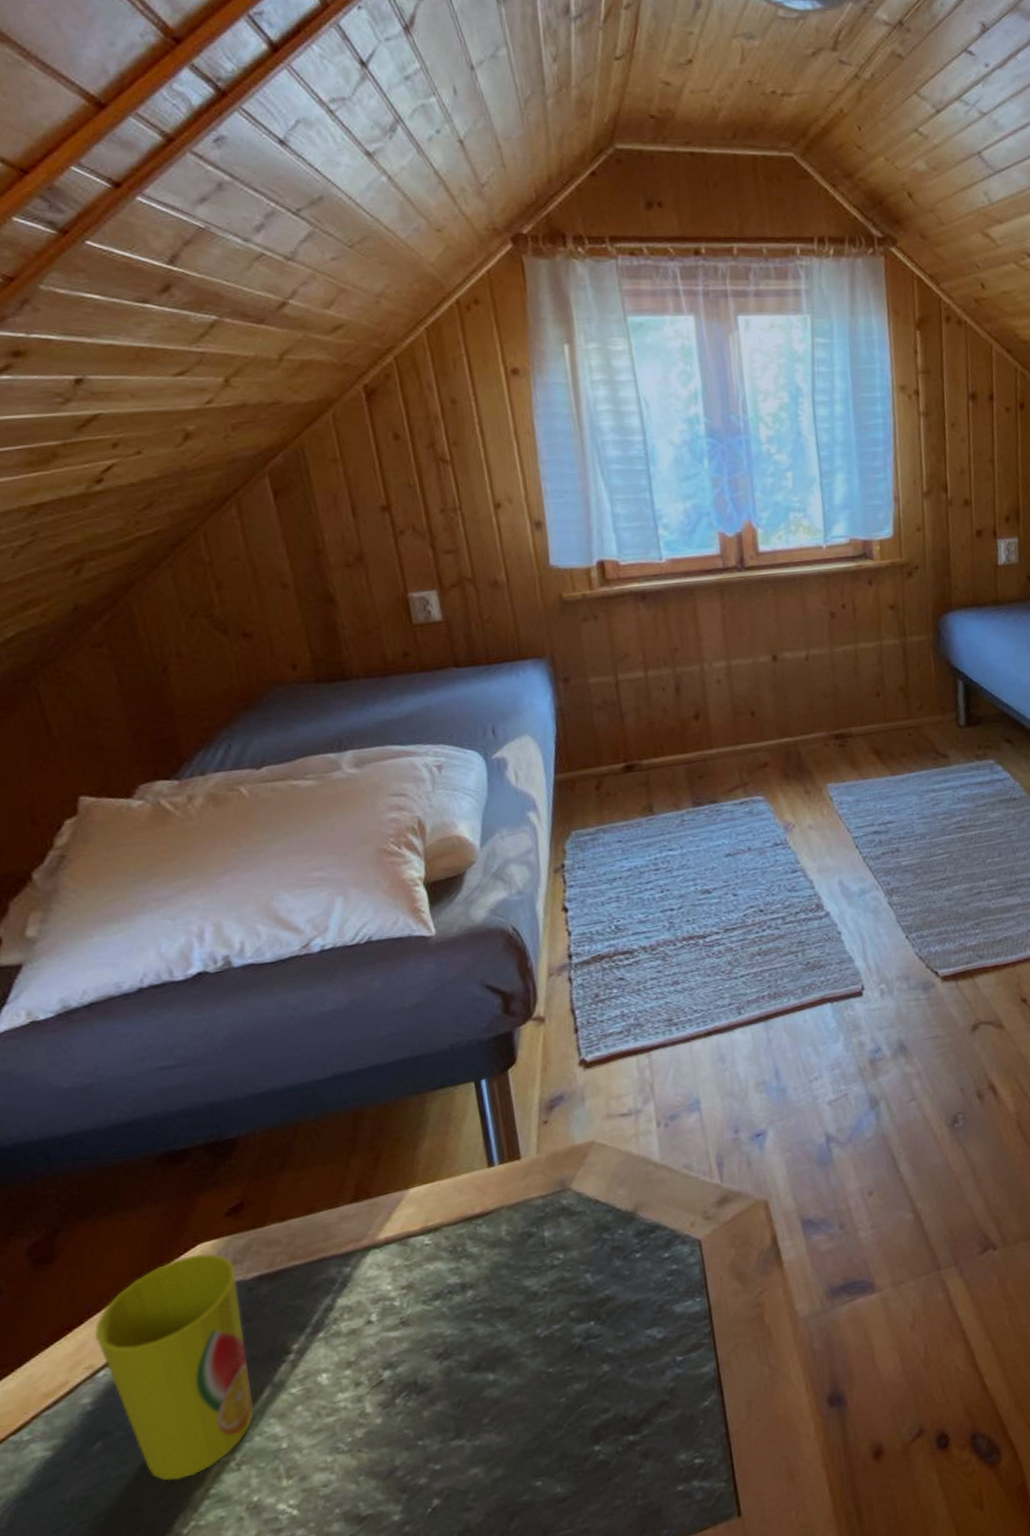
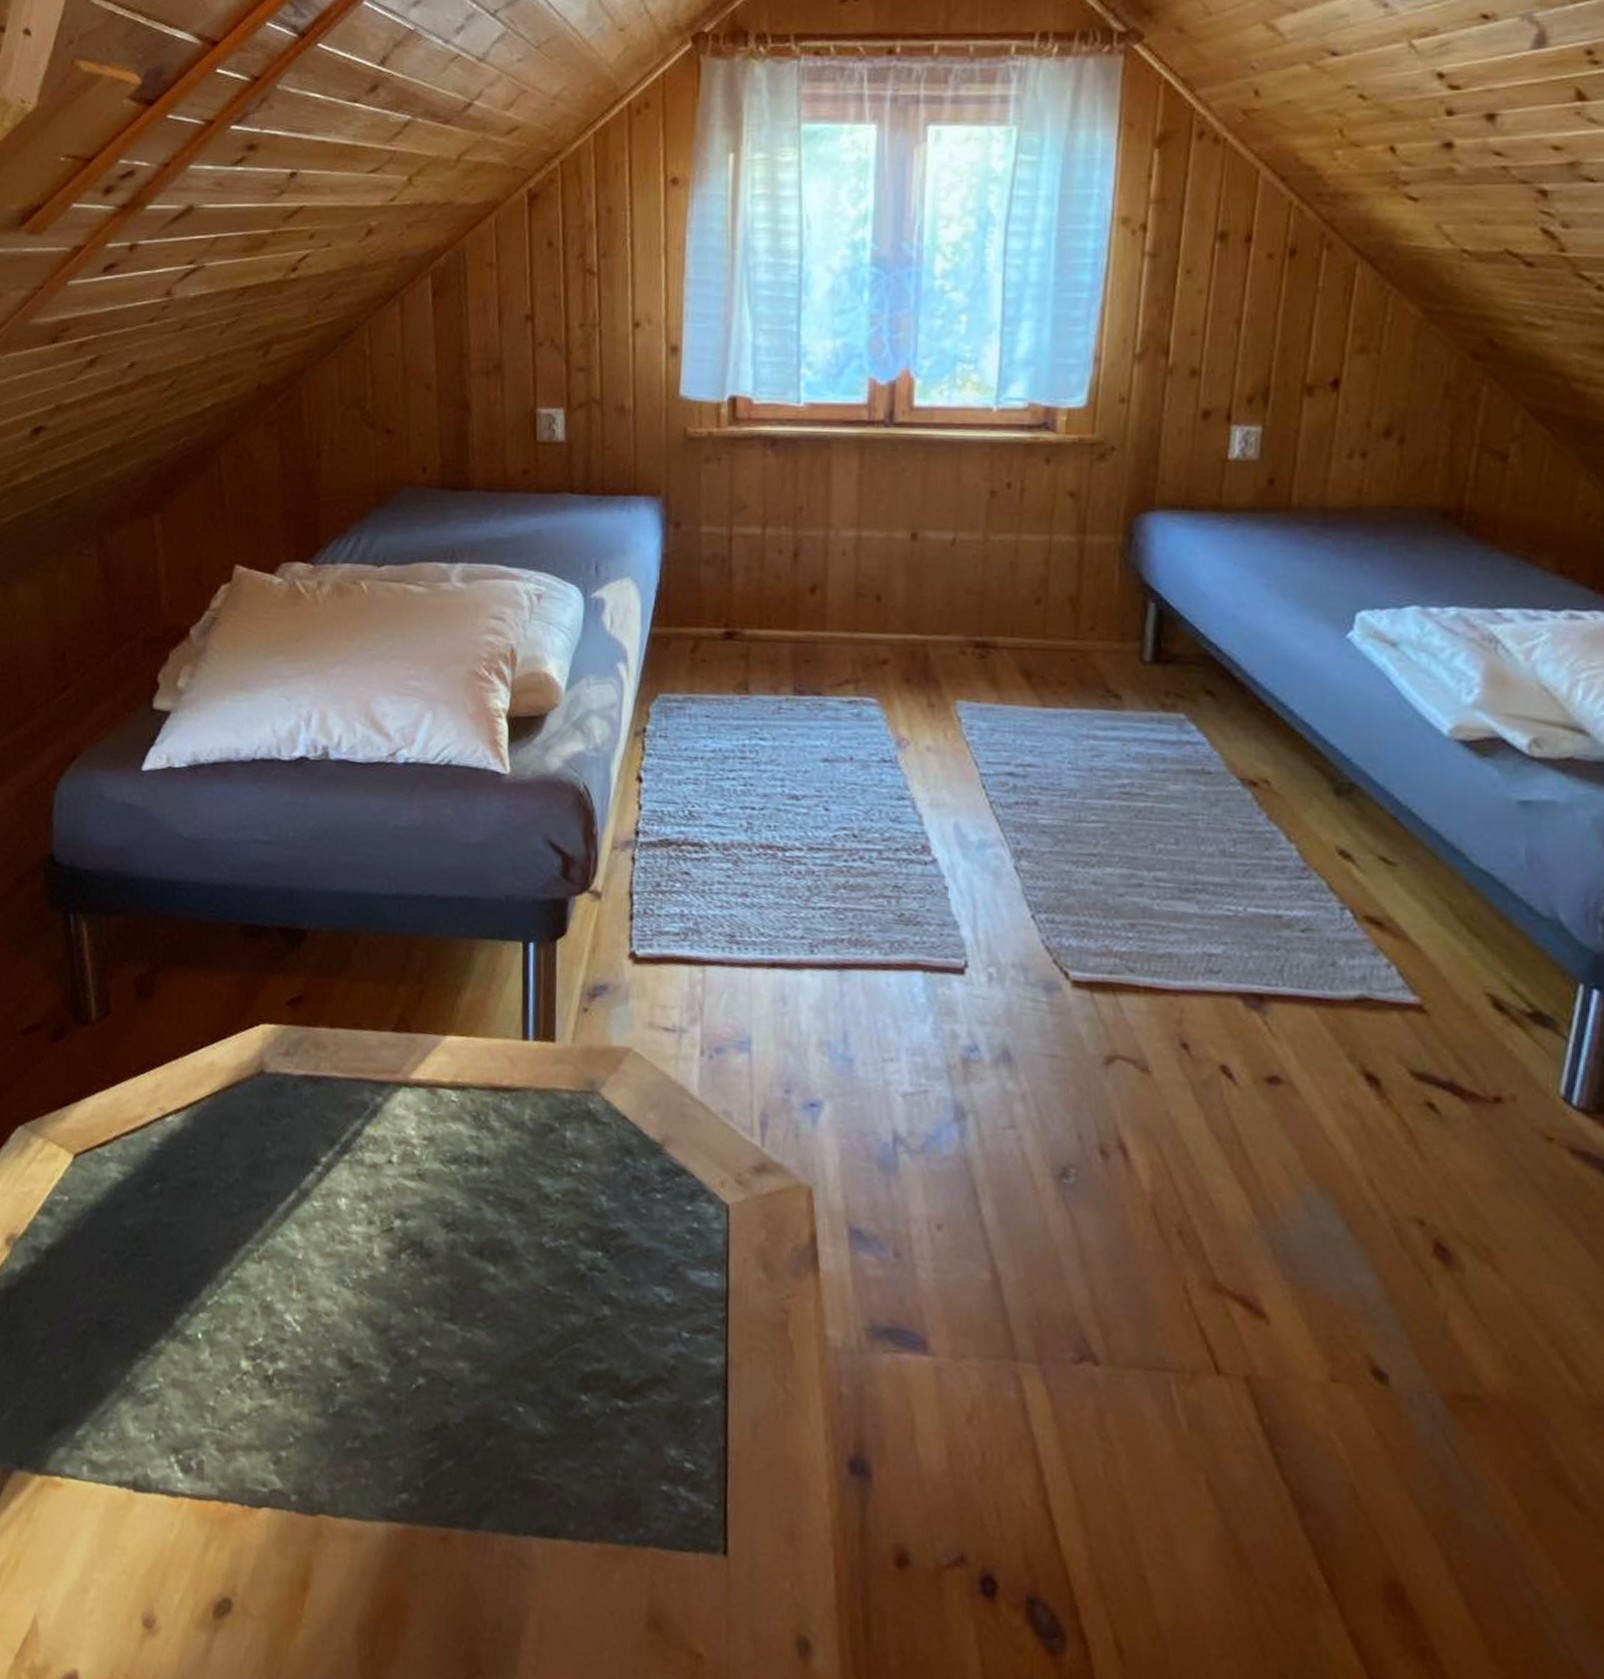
cup: present [94,1253,255,1481] -> none [170,1031,287,1252]

